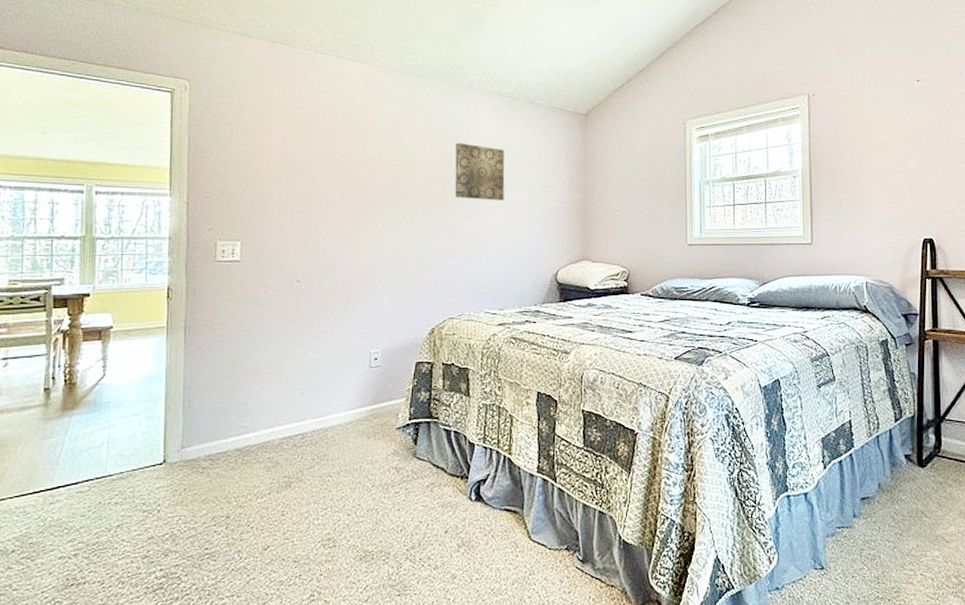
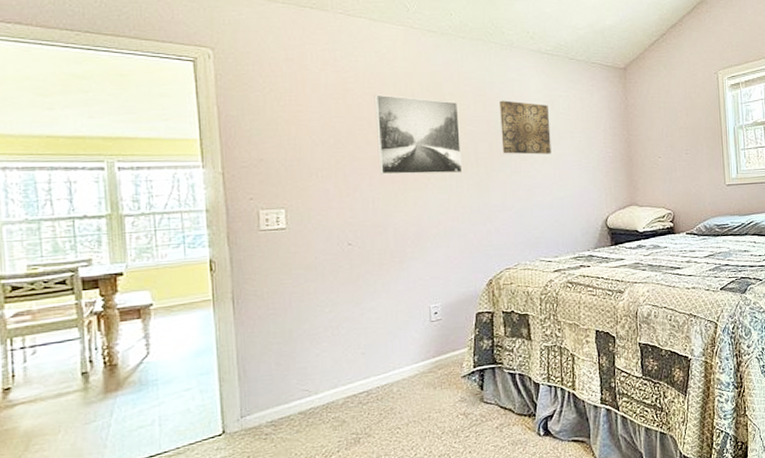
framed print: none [332,131,415,216] -> present [374,94,463,175]

